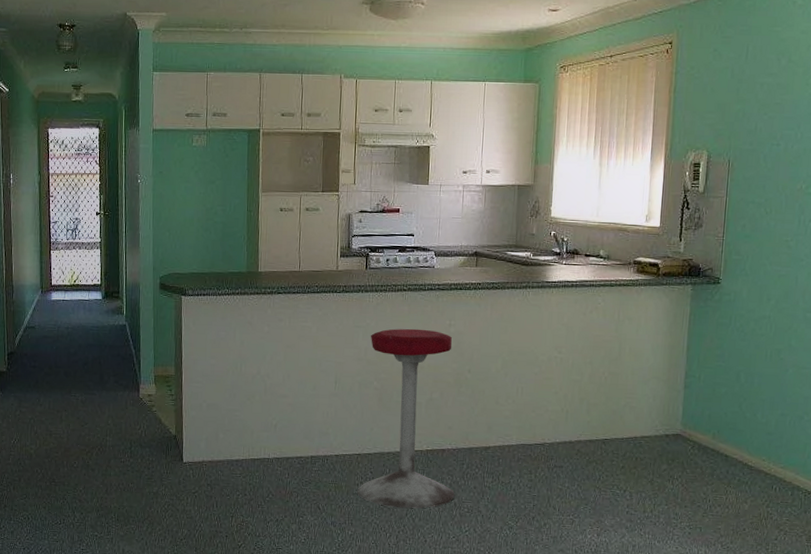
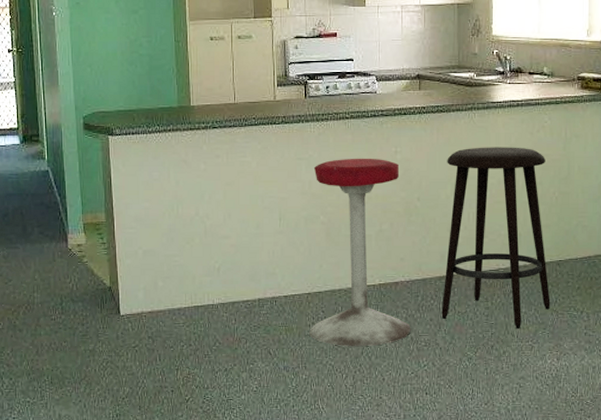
stool: none [485,324,597,503] -> present [441,147,551,330]

